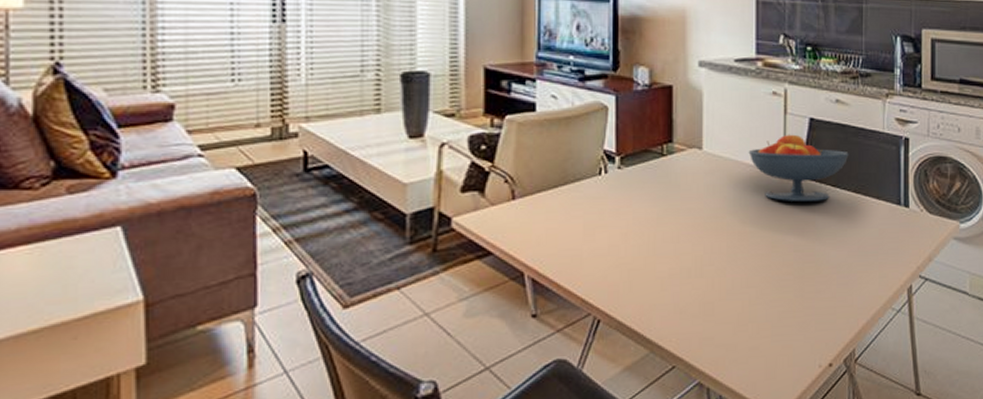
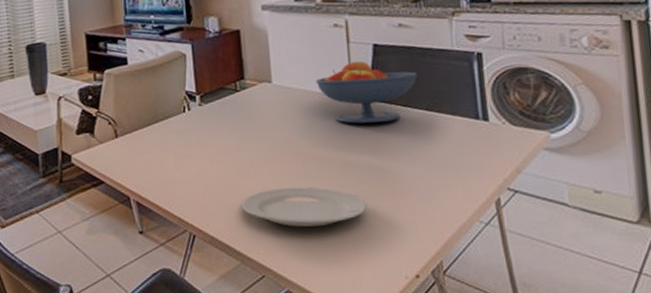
plate: none [656,267,789,312] -> present [241,187,368,227]

